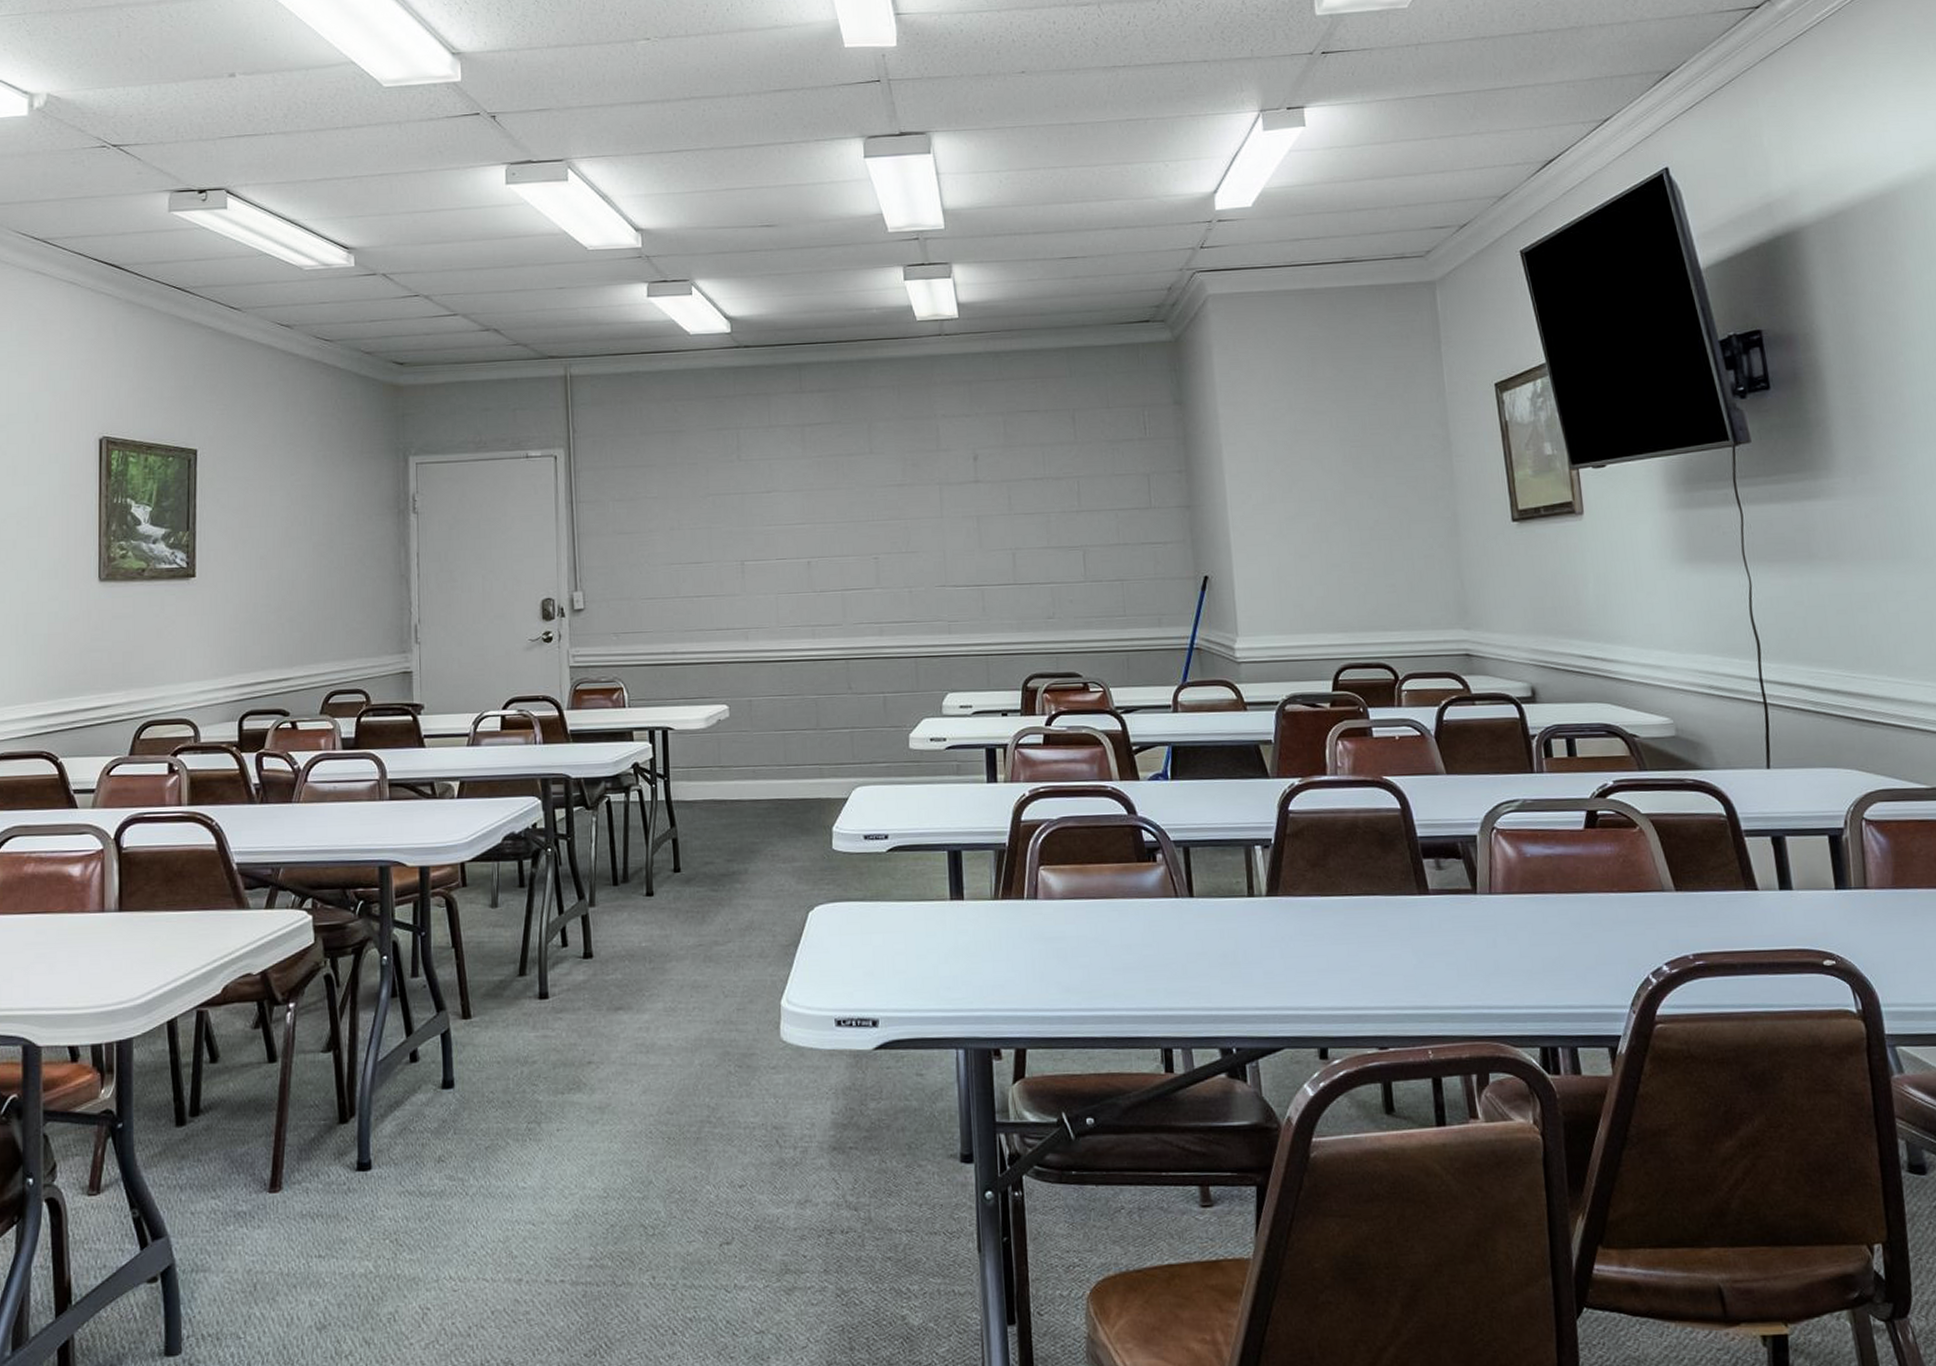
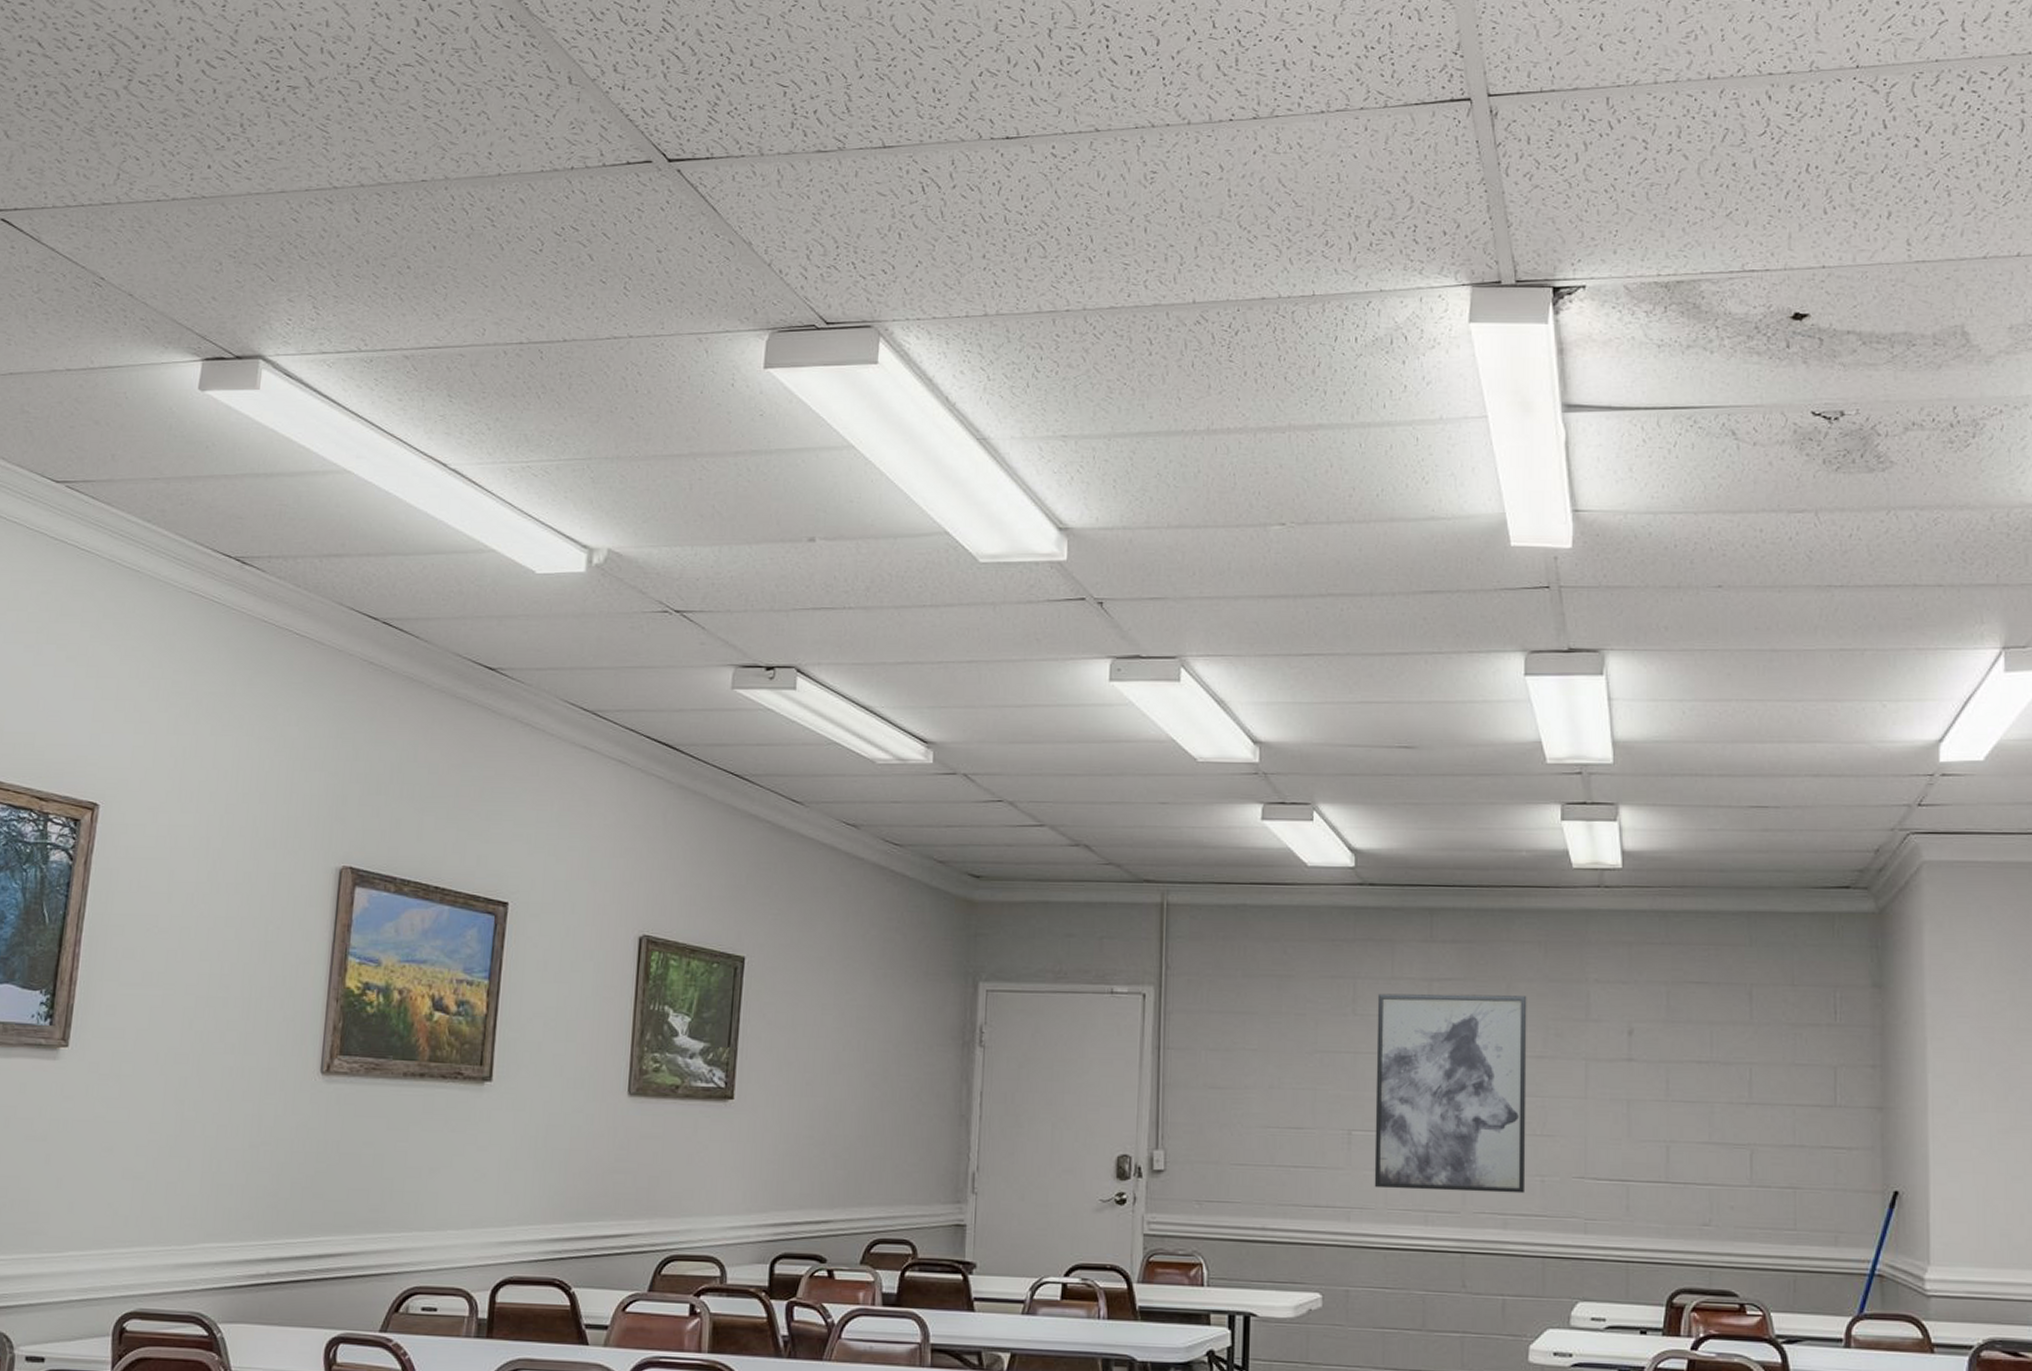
wall art: none [758,433,897,610] -> present [1374,993,1527,1194]

